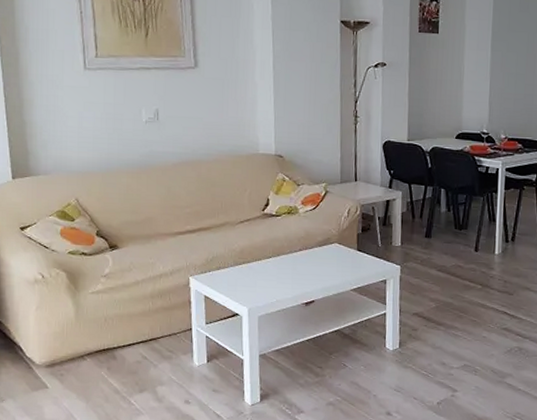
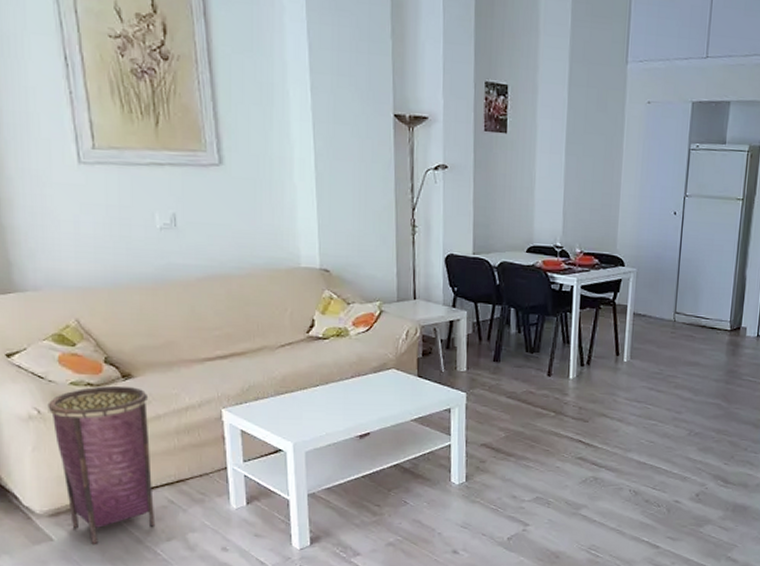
woven basket: none [50,255,131,393] -> present [47,385,156,544]

